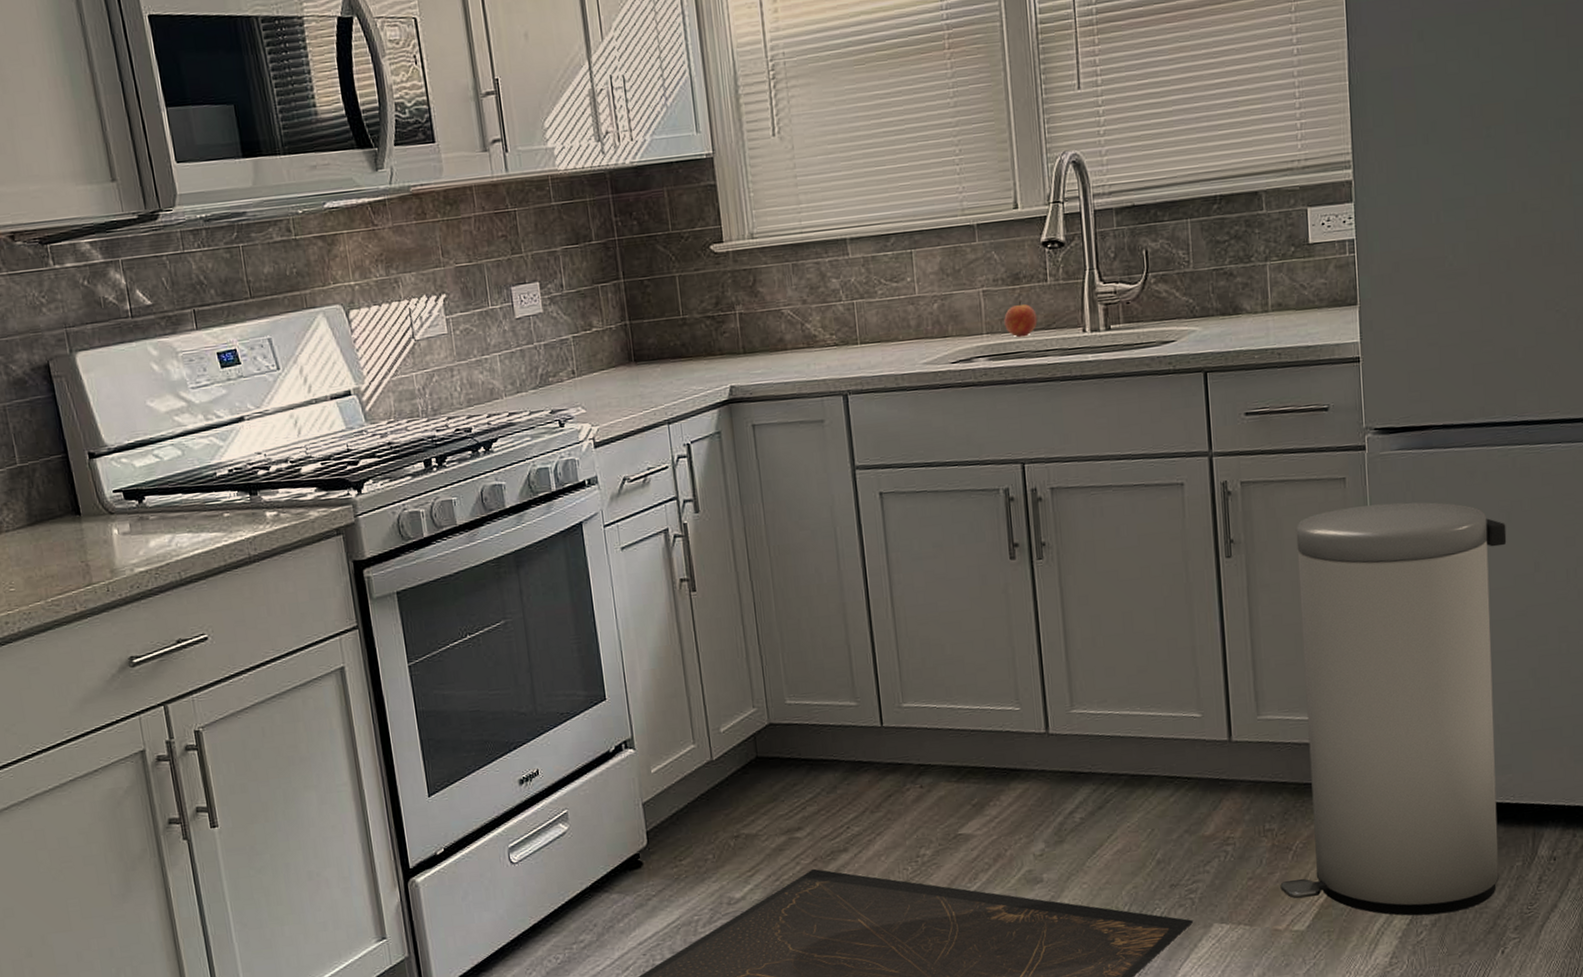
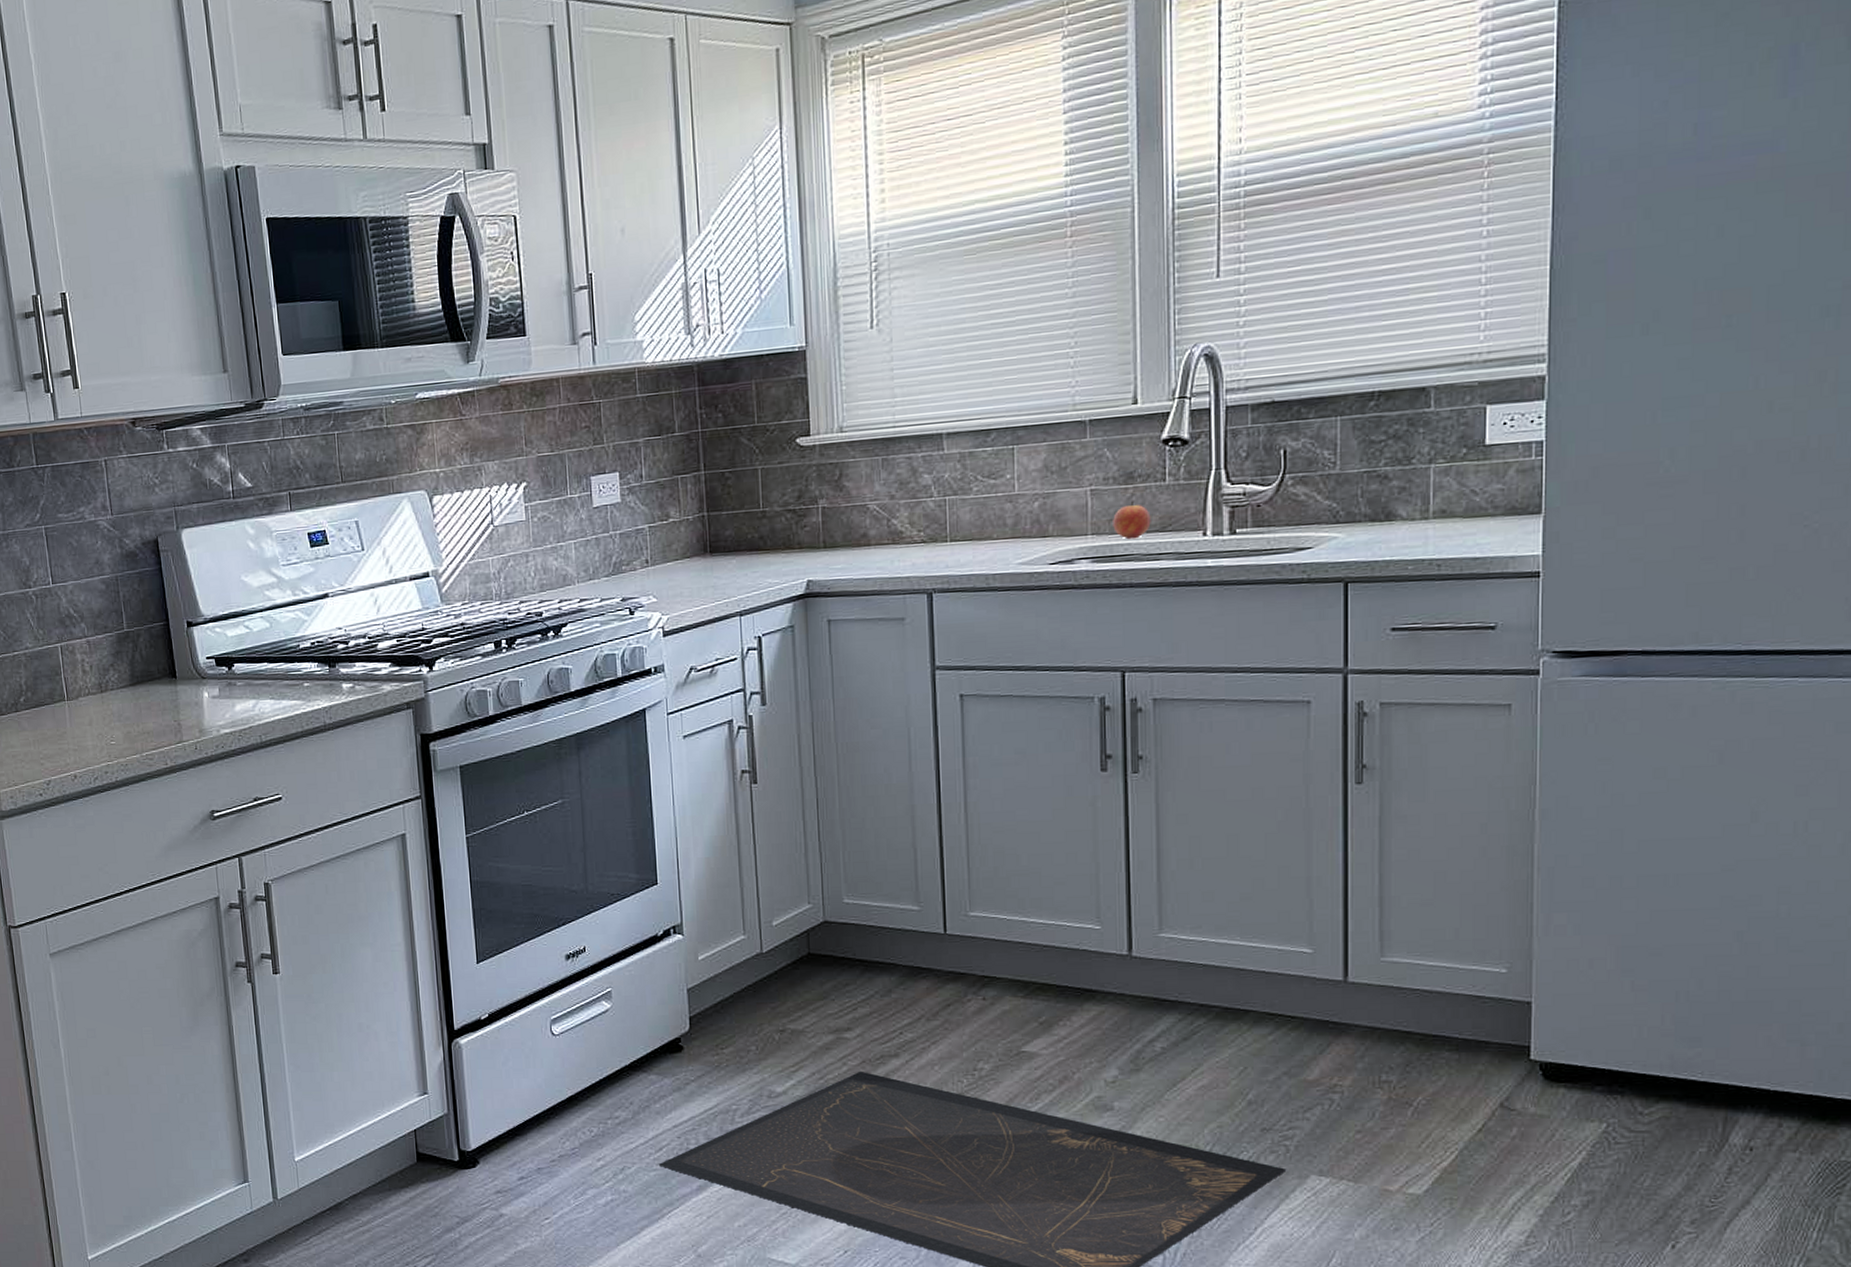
pedal bin: present [1280,502,1507,916] -> none [1395,734,1717,1195]

